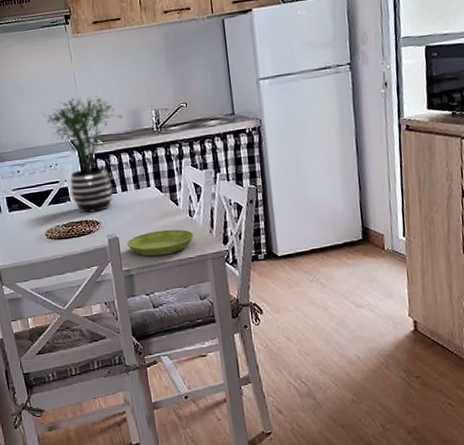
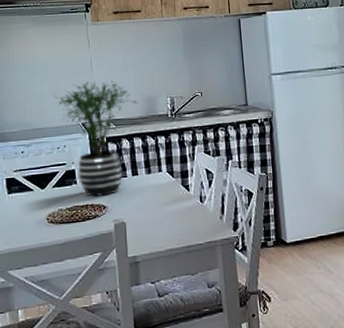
saucer: present [126,229,194,256] -> none [134,215,204,242]

